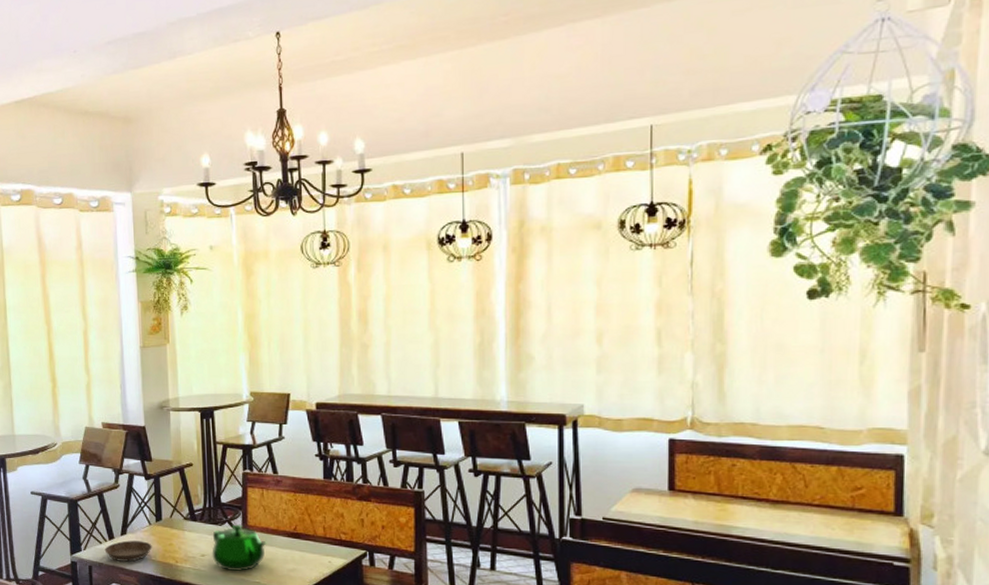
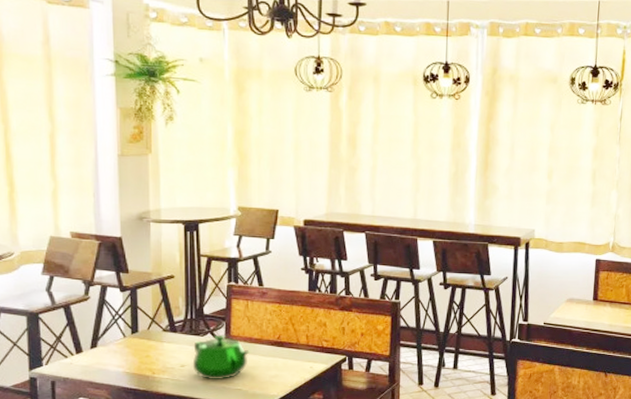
saucer: present [104,540,152,562] -> none [70,354,127,375]

